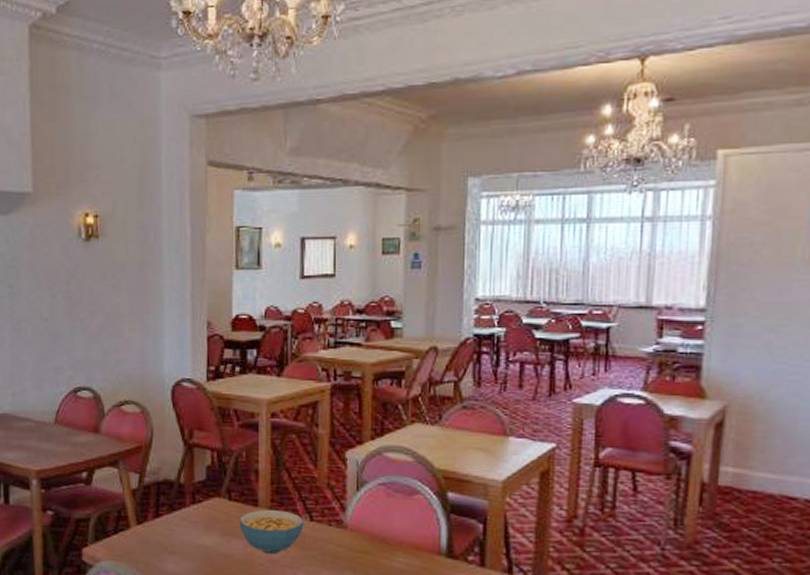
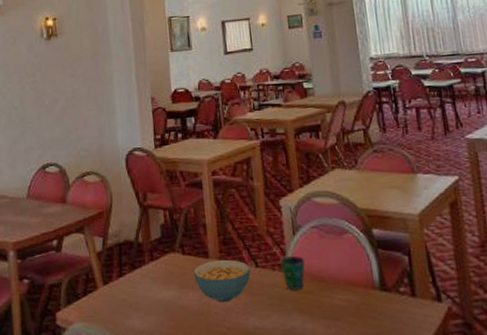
cup: none [338,512,366,549] -> present [280,255,305,290]

